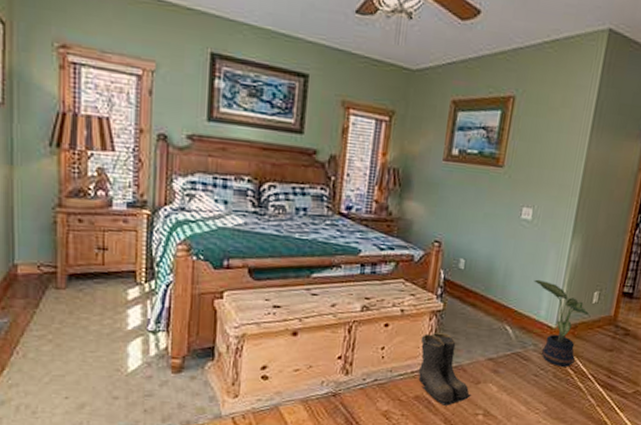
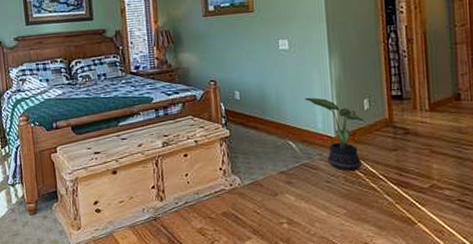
boots: present [418,333,471,406] -> none [216,155,272,218]

